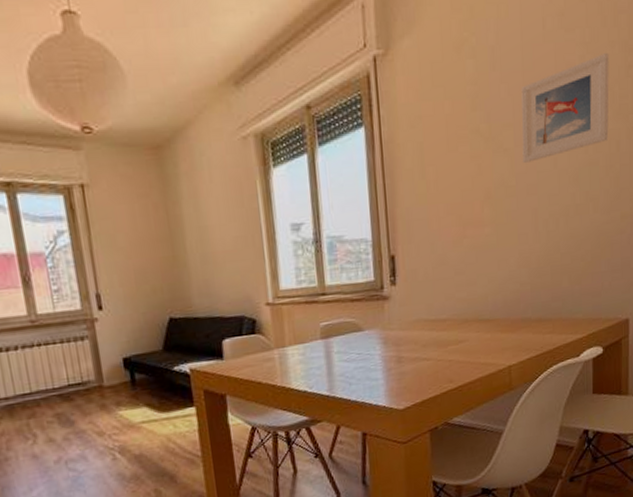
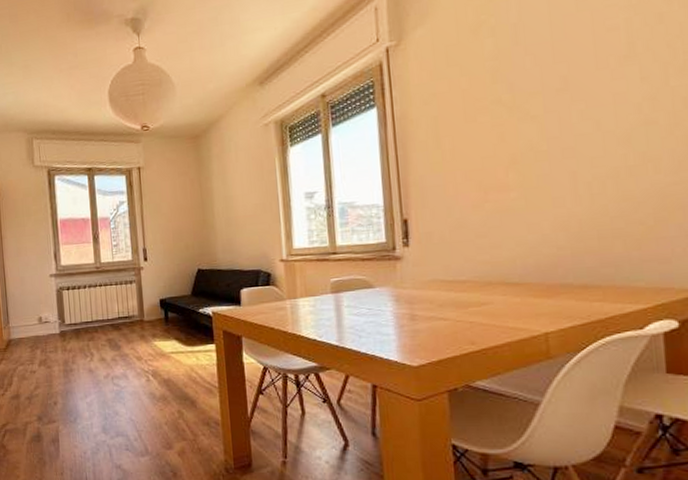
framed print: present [521,53,609,164] -> none [550,11,671,129]

